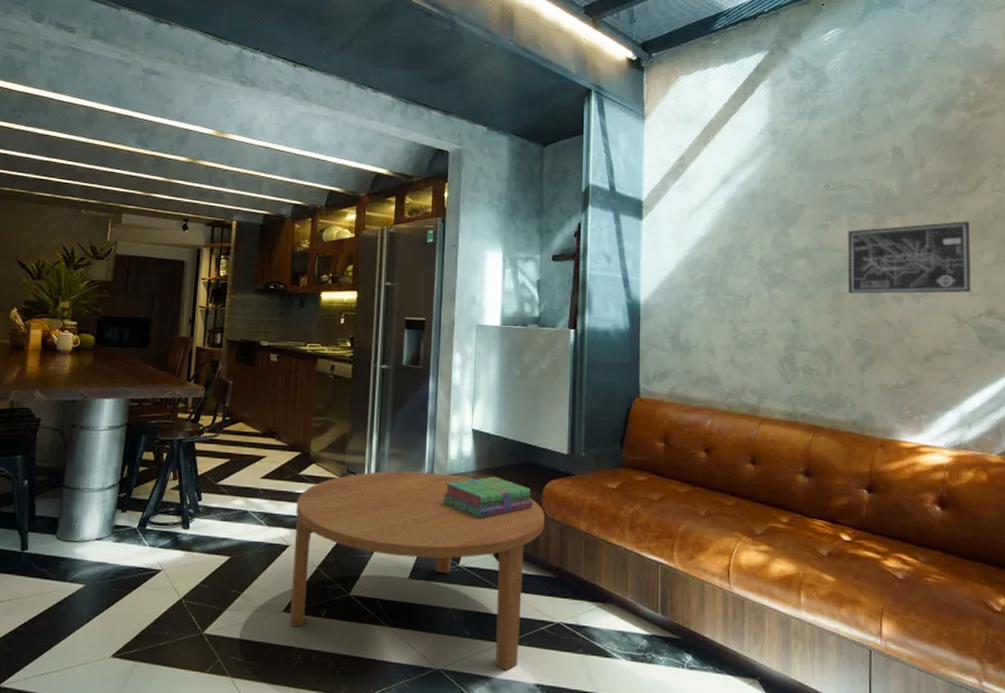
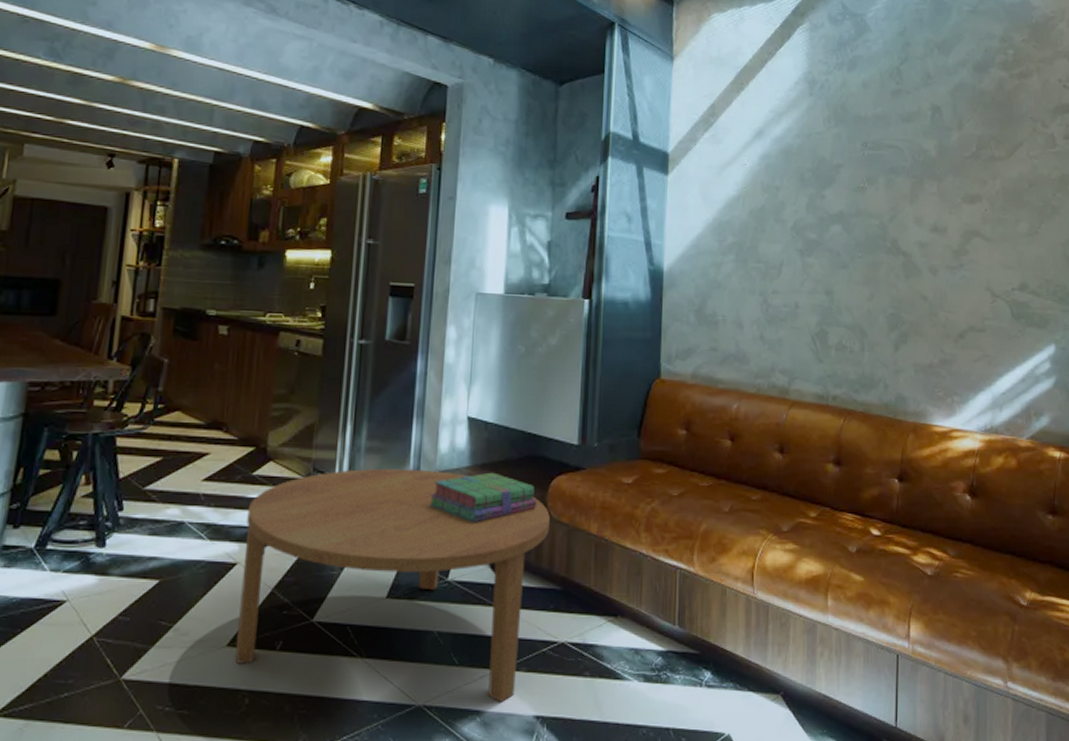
wall art: present [847,221,971,294] -> none [883,188,1005,265]

